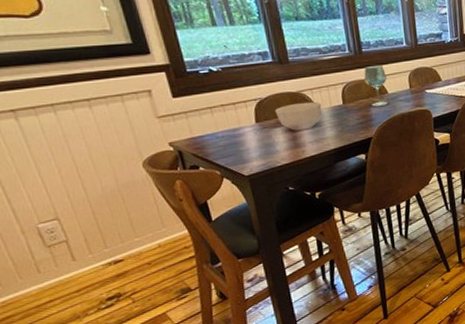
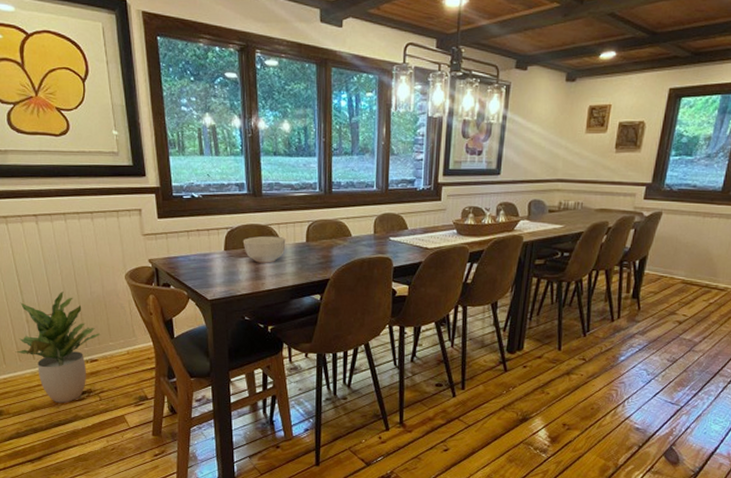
potted plant: none [9,192,121,316] -> present [15,292,100,403]
wine glass: present [364,65,389,108] -> none [330,206,353,249]

